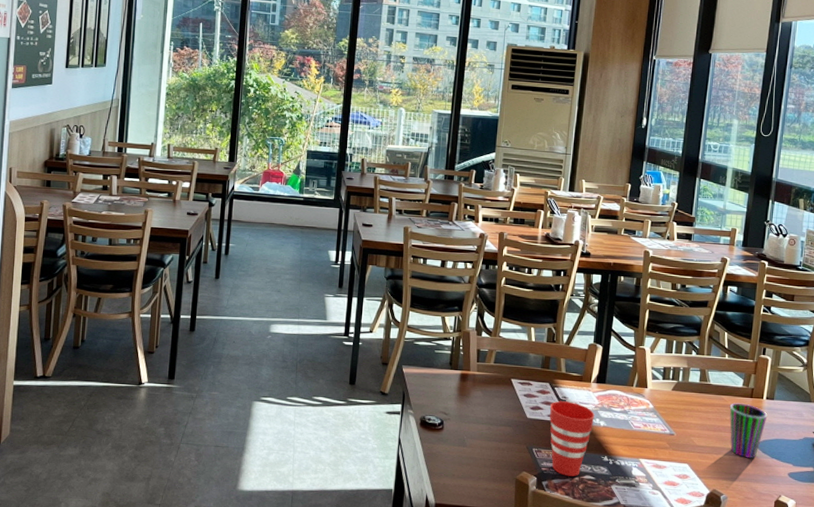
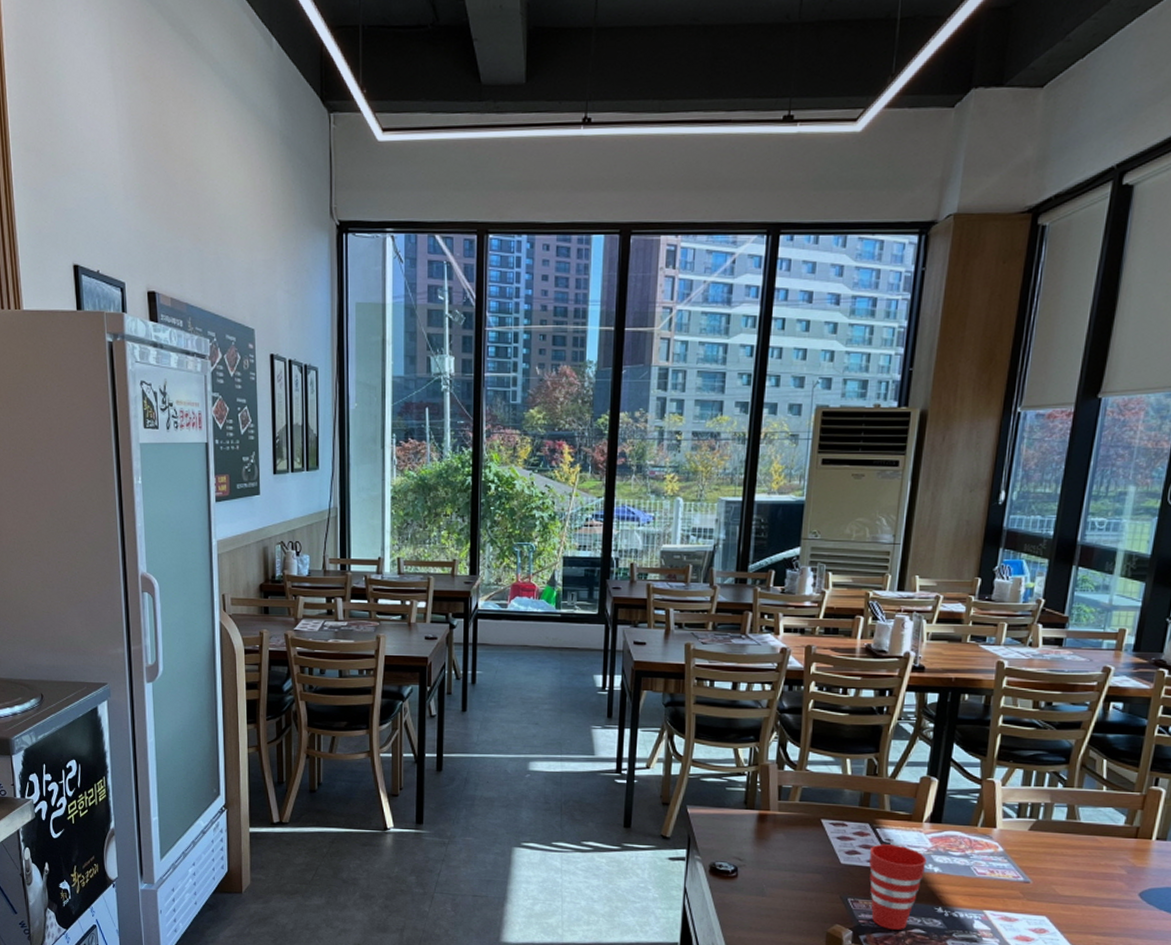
cup: present [729,403,768,458] -> none [1104,844,1157,910]

